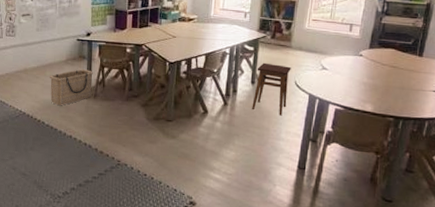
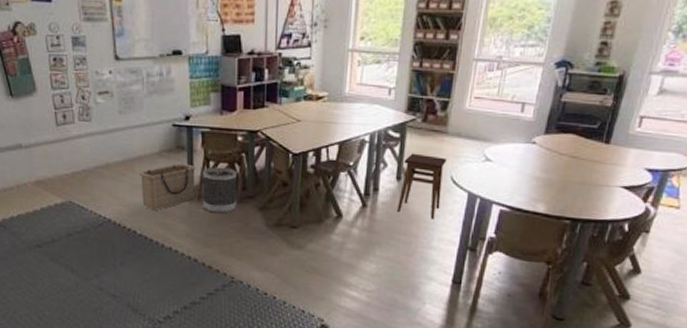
wastebasket: none [98,72,125,109] -> present [202,167,237,214]

